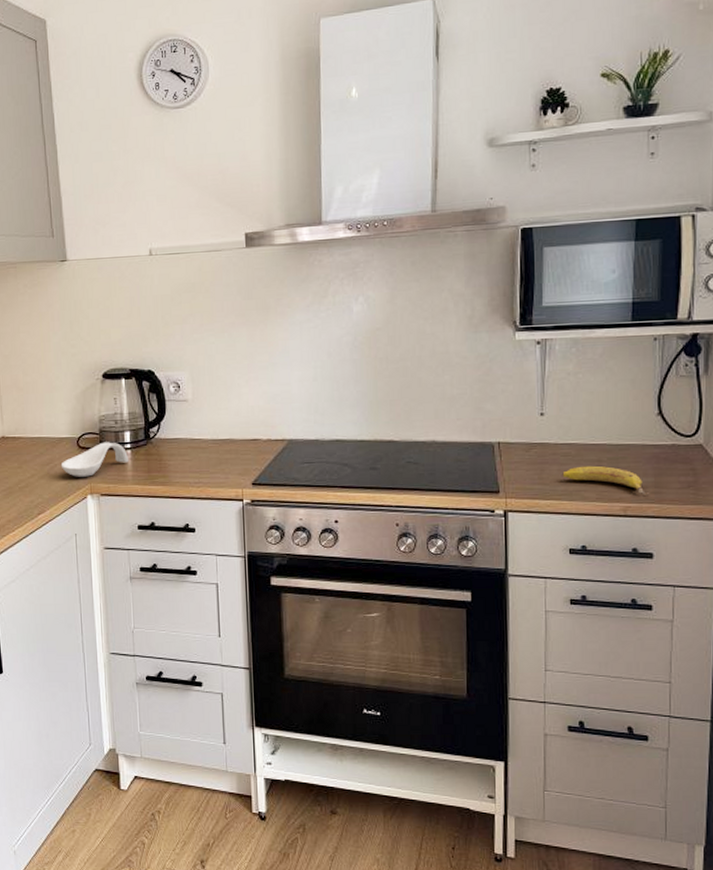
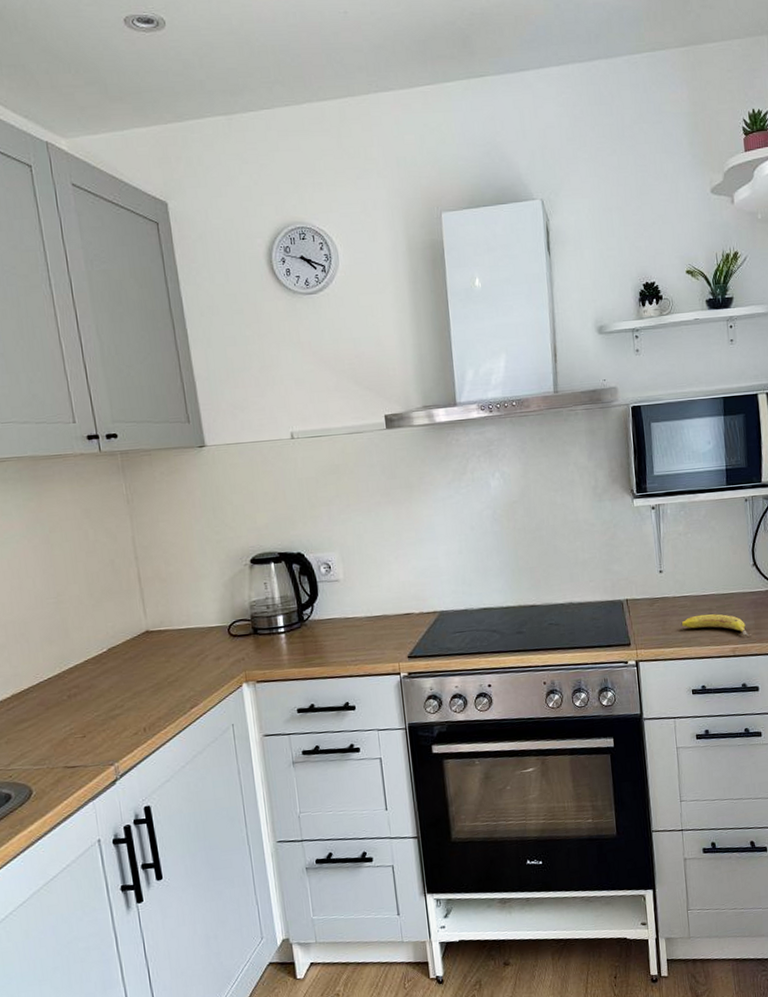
spoon rest: present [60,442,129,477] -> none [212,627,284,666]

